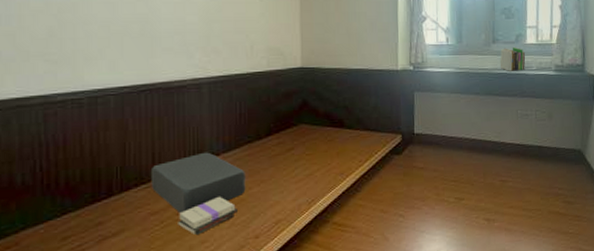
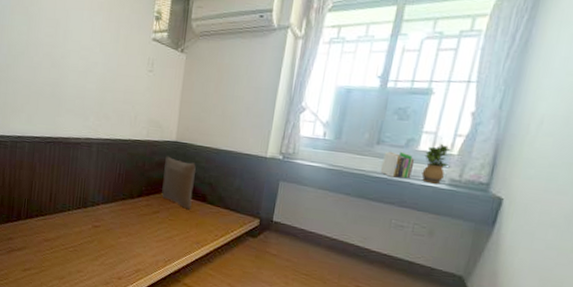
cushion: present [150,152,246,214] -> none [47,200,117,246]
books: present [178,196,237,236] -> none [62,238,107,265]
pillow: none [293,84,329,139] -> present [161,156,196,210]
potted plant: none [532,35,552,72] -> present [421,143,451,184]

